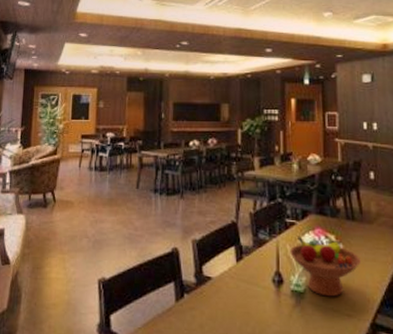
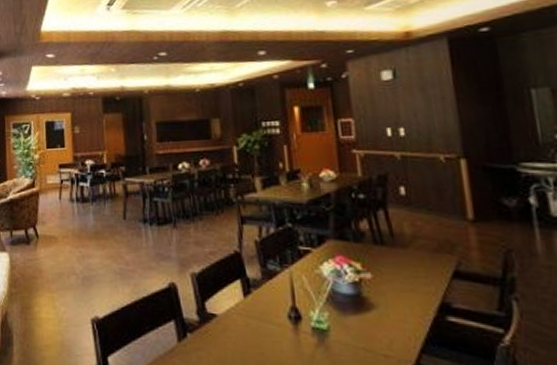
fruit bowl: present [290,235,361,297] -> none [306,265,396,335]

